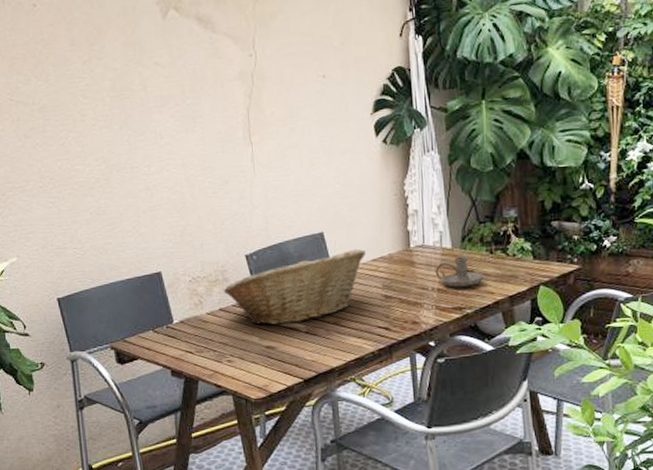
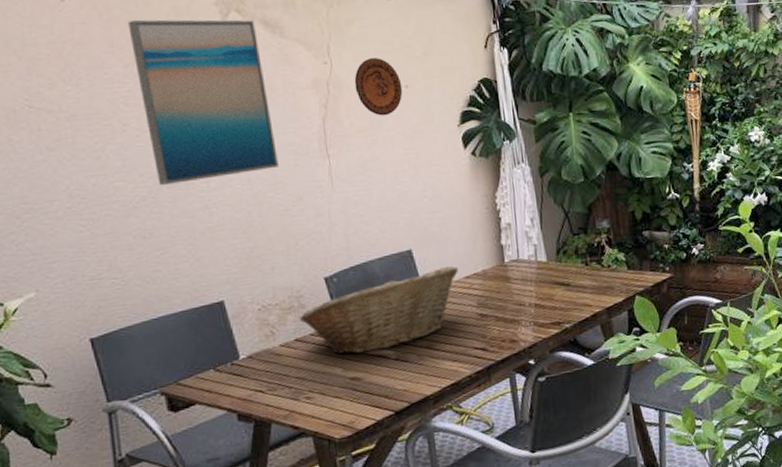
wall art: none [85,16,208,168] -> present [128,19,279,185]
decorative plate: none [276,49,320,105] -> present [354,58,403,116]
candle holder: present [436,256,485,287] -> none [532,269,581,302]

